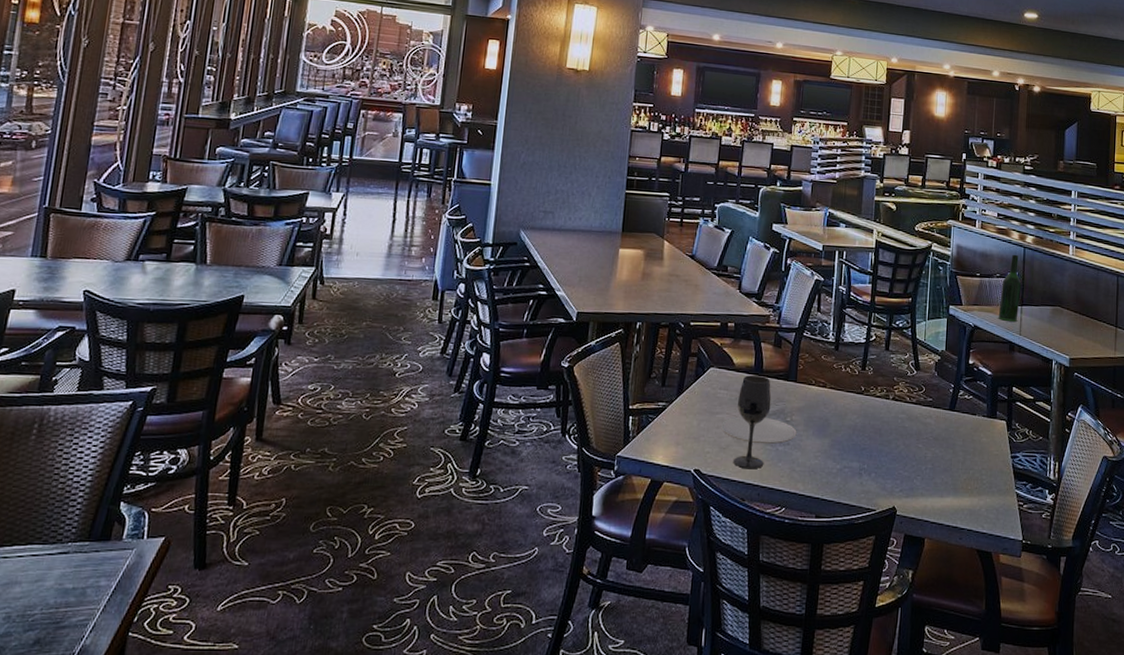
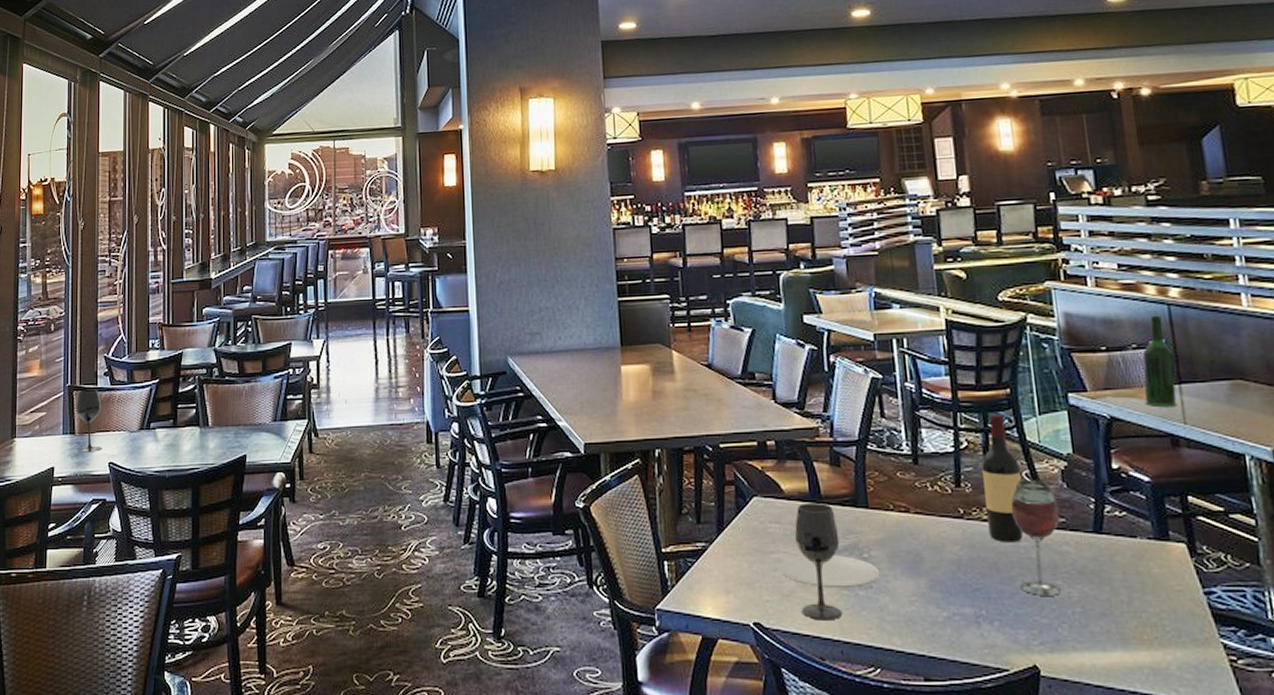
wineglass: none [47,213,84,278] -> present [75,390,103,452]
wine bottle: none [878,317,909,415] -> present [981,415,1024,543]
wineglass: none [893,367,930,455] -> present [1010,479,1061,596]

